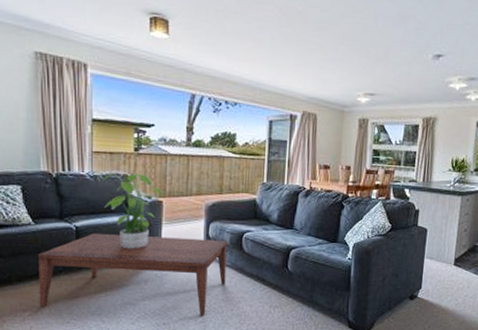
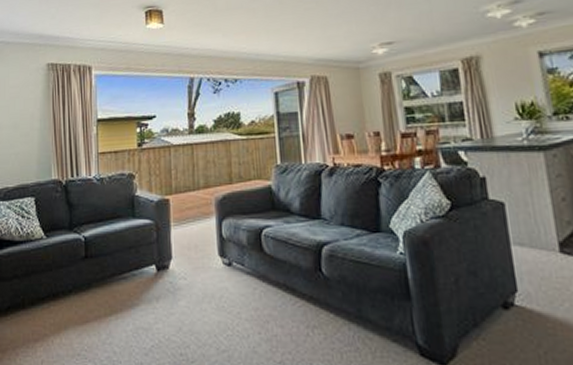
coffee table: present [37,232,228,316] -> none [48,240,248,343]
potted plant: present [103,172,162,249] -> none [109,169,168,259]

